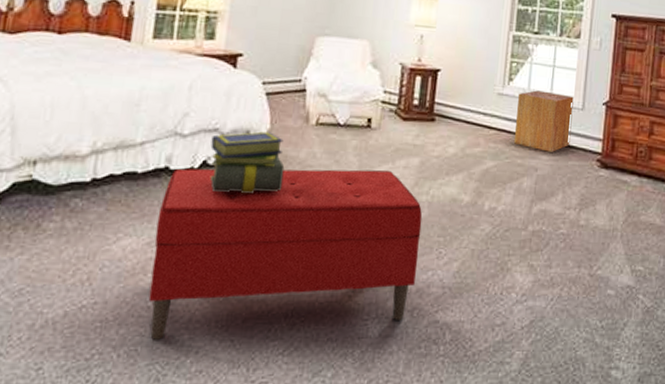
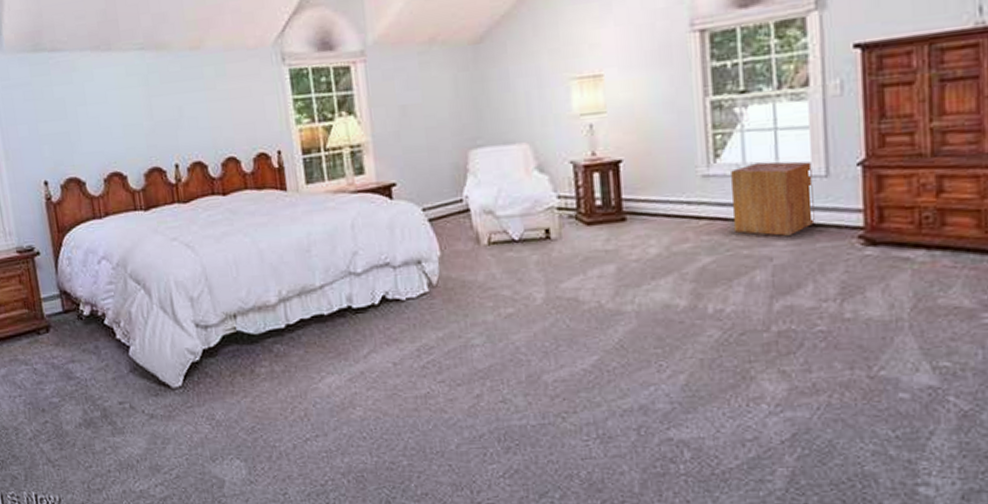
bench: present [148,168,423,340] -> none [352,282,636,467]
stack of books: present [210,131,285,194] -> none [384,259,467,326]

